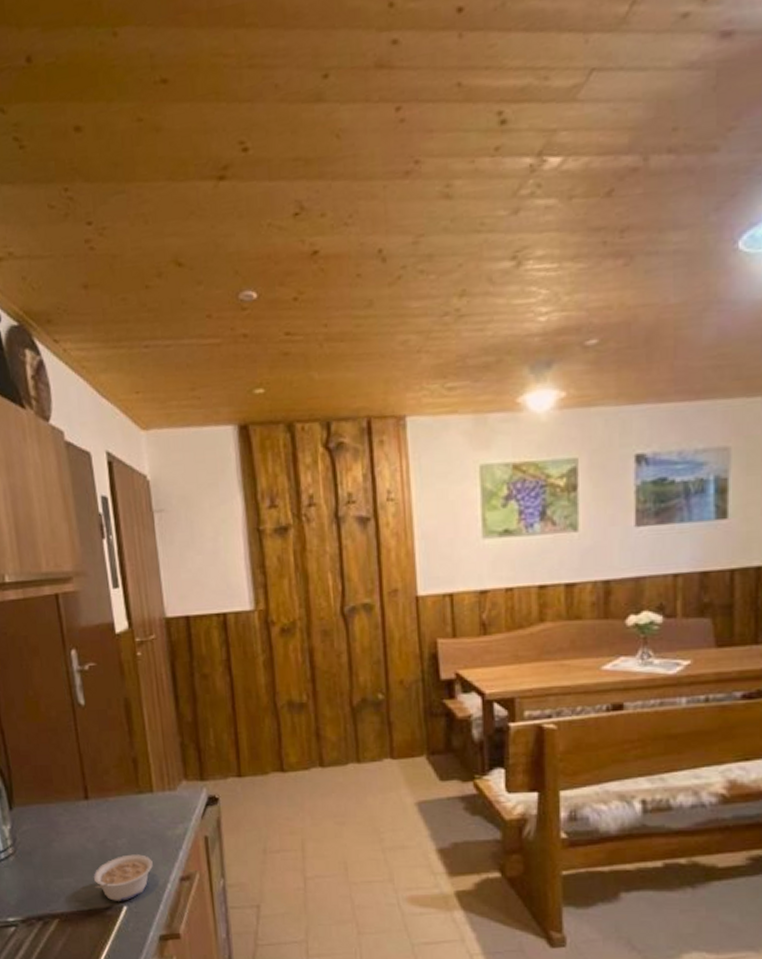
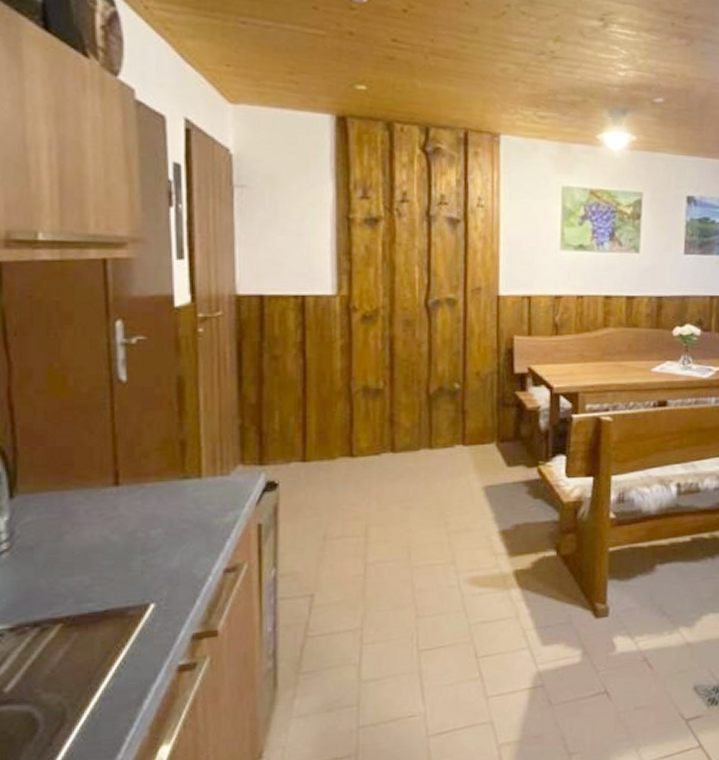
legume: present [93,854,153,901] -> none [115,545,193,599]

